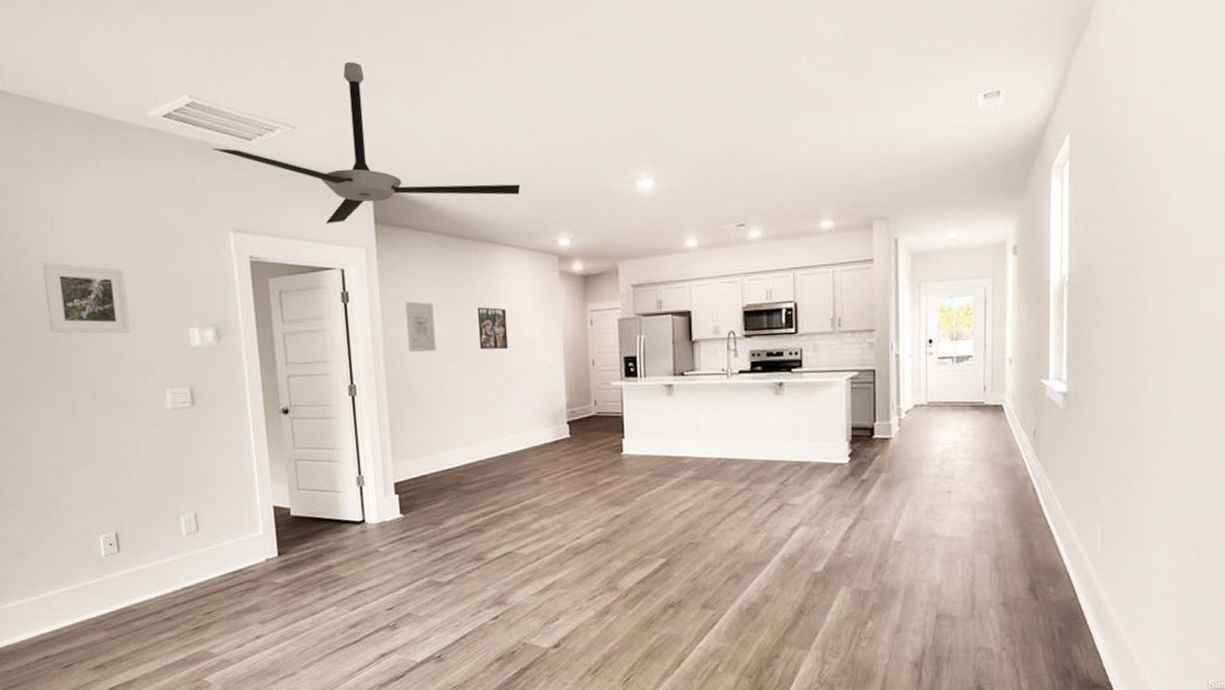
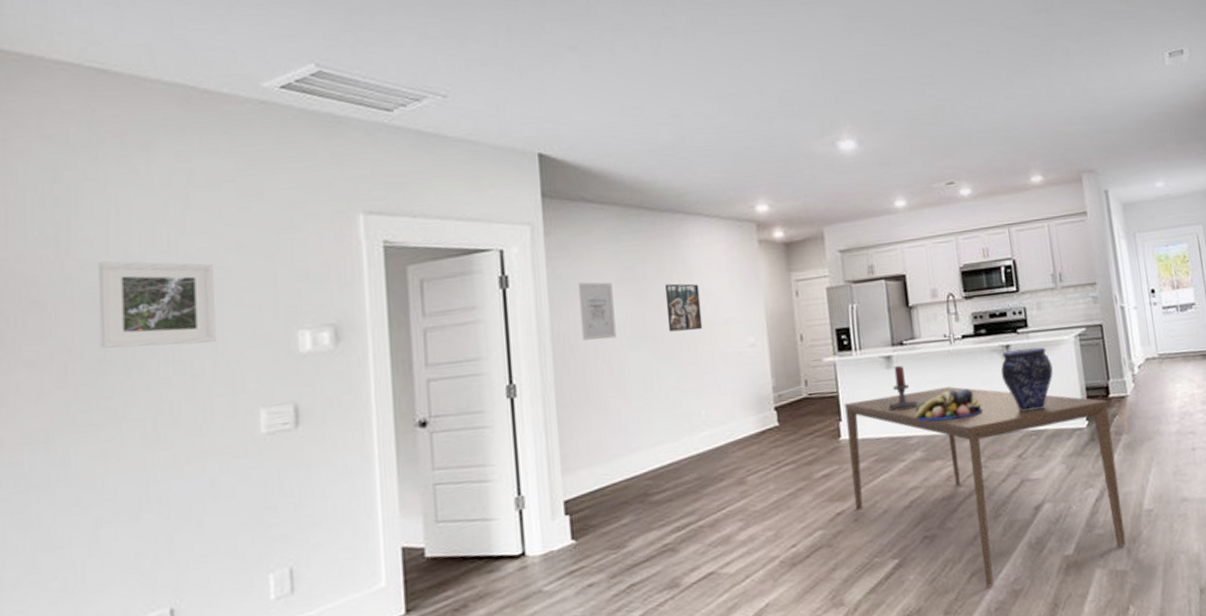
ceiling fan: present [212,61,521,225] -> none [341,27,712,201]
dining table: none [627,416,872,590] -> present [844,386,1126,587]
candle holder: none [659,393,693,433] -> present [879,365,918,410]
fruit bowl: none [690,419,751,446] -> present [915,388,982,422]
vase: none [772,386,822,444] -> present [1001,347,1053,412]

